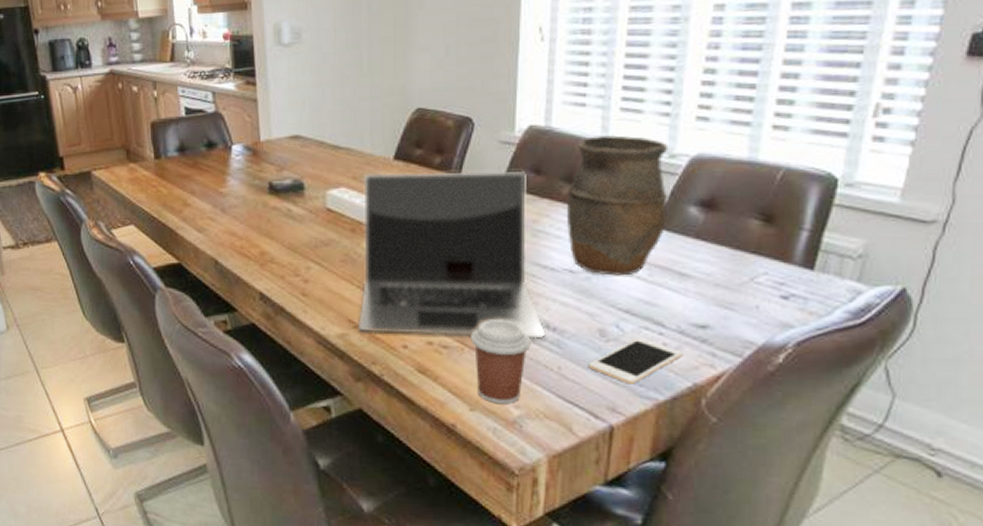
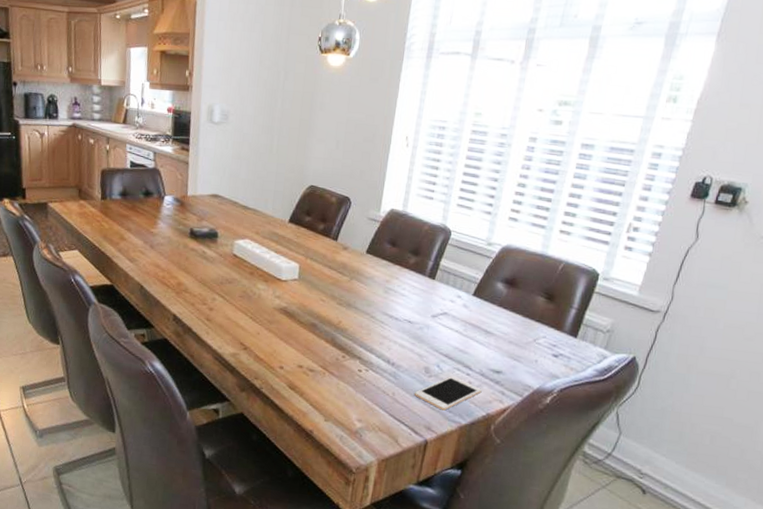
laptop: present [357,170,546,339] -> none [247,232,387,370]
coffee cup: present [471,318,531,405] -> none [331,352,376,419]
vase: present [566,135,669,276] -> none [410,223,488,329]

